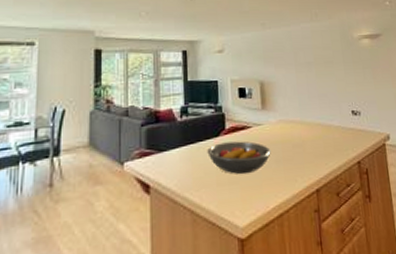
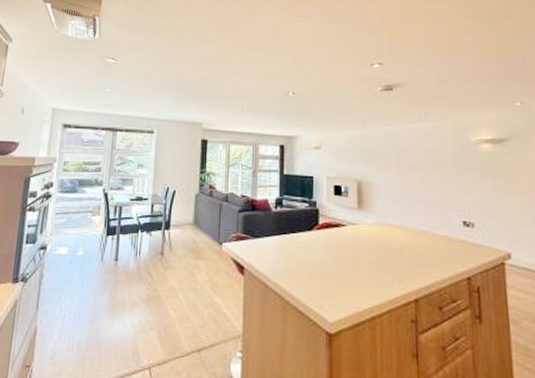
fruit bowl: present [207,141,271,175] -> none [299,237,366,272]

